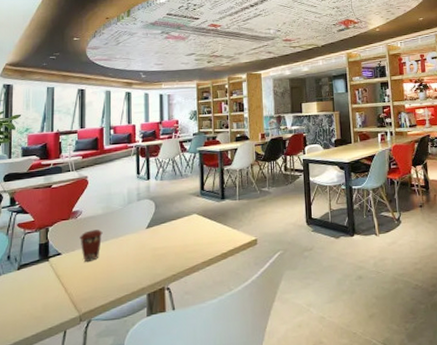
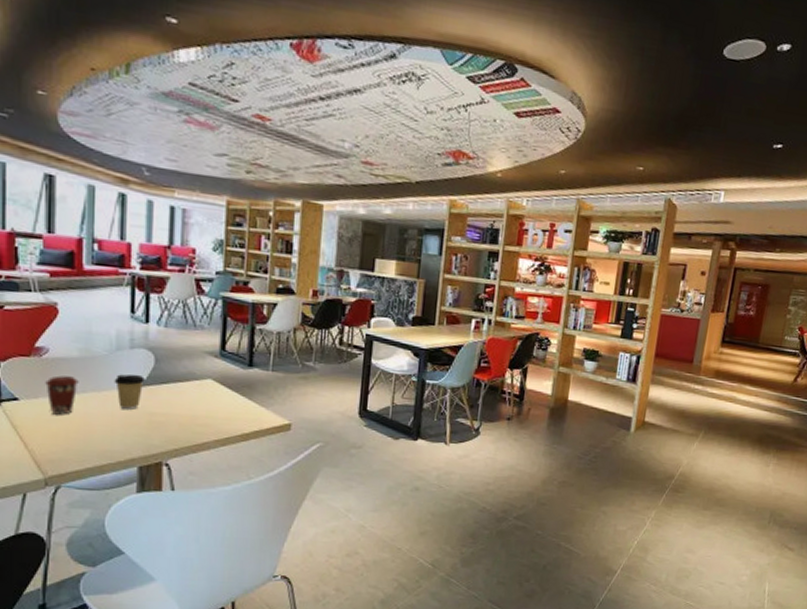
coffee cup: none [127,219,150,250] -> present [114,374,146,411]

